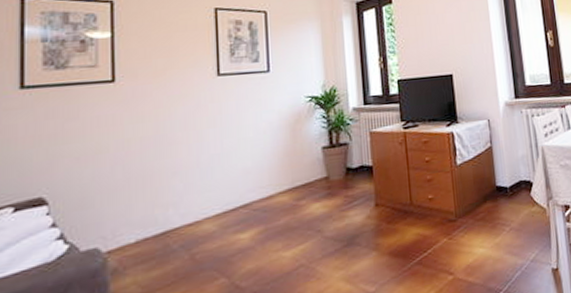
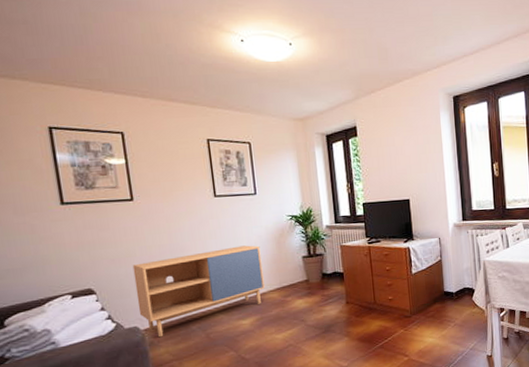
storage cabinet: none [102,134,272,263] -> present [132,245,265,338]

